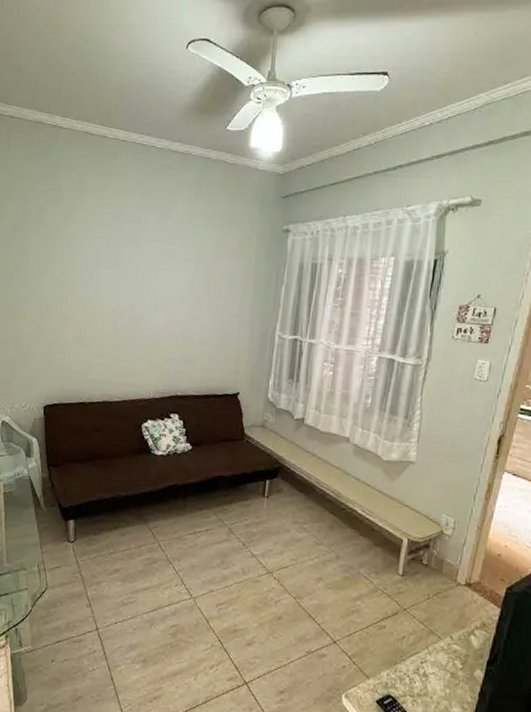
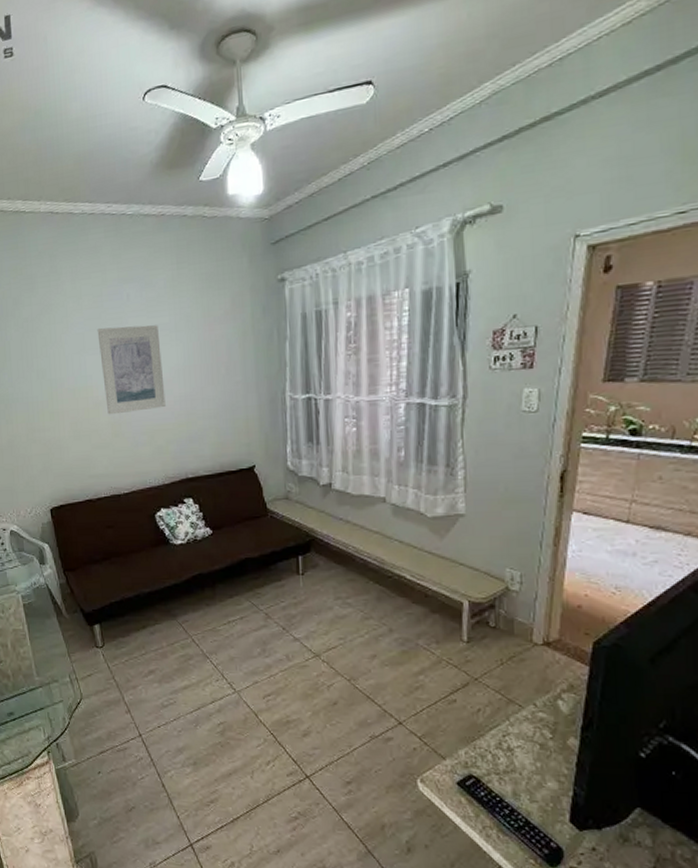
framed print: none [111,246,170,328] -> present [97,325,166,415]

